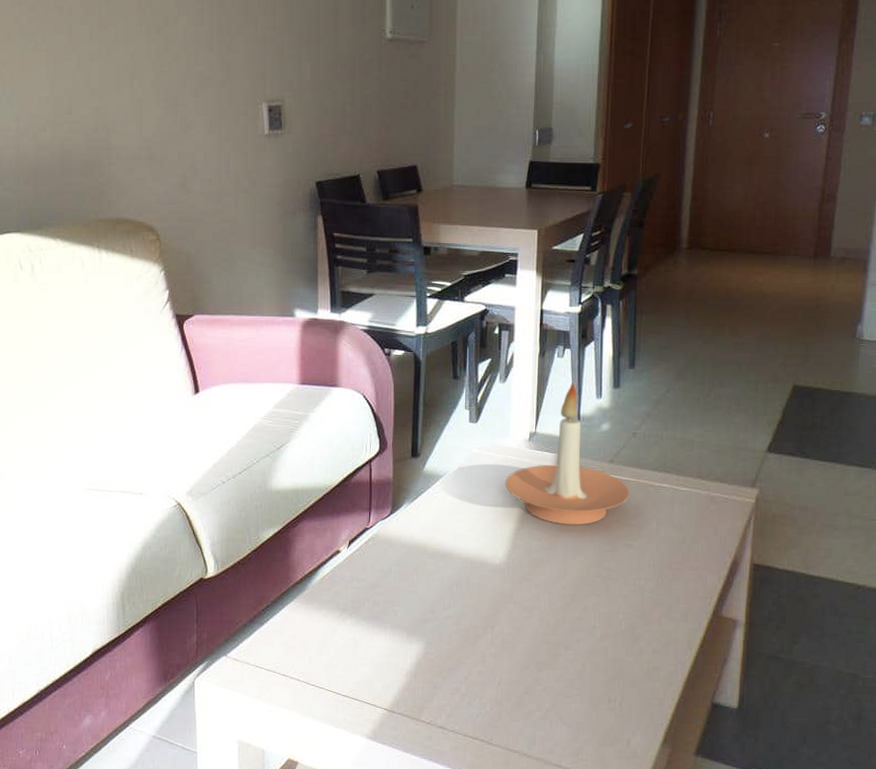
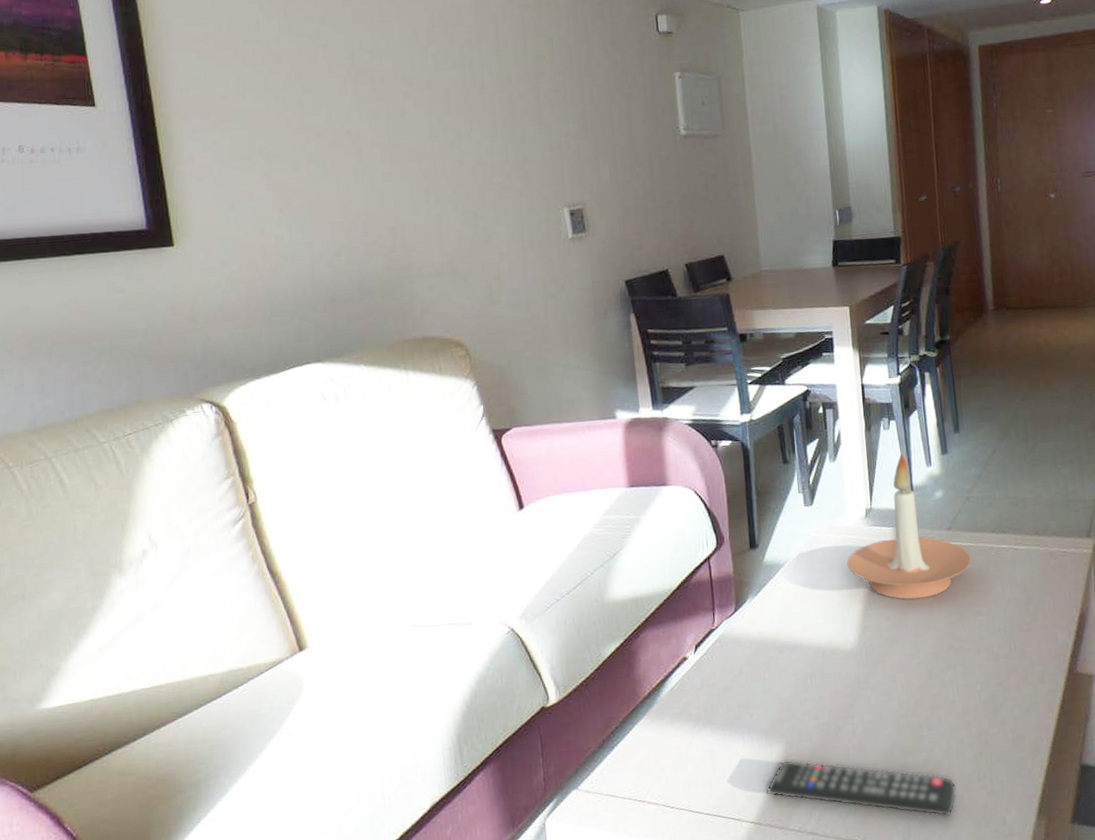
remote control: none [402,657,586,732] -> present [766,759,957,817]

